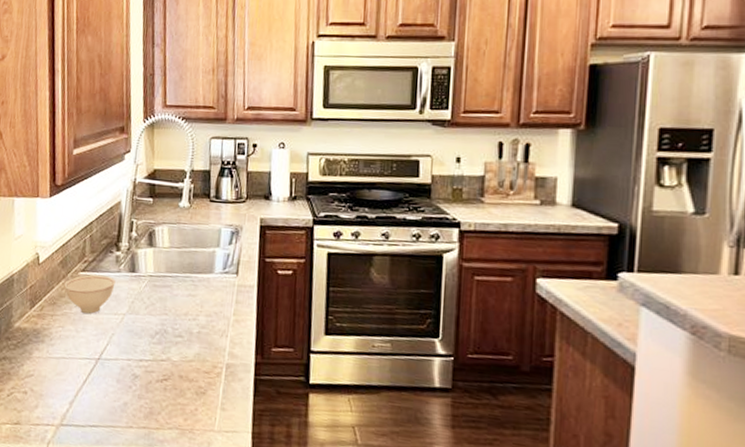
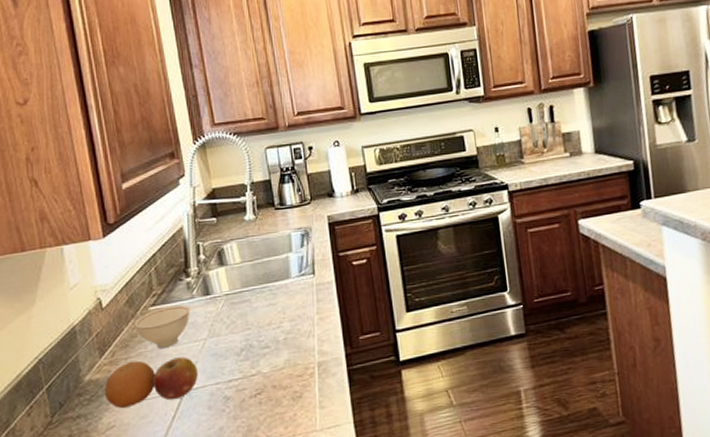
fruit: none [29,318,75,361] -> present [104,360,155,409]
fruit: none [71,325,113,365] -> present [152,357,198,400]

